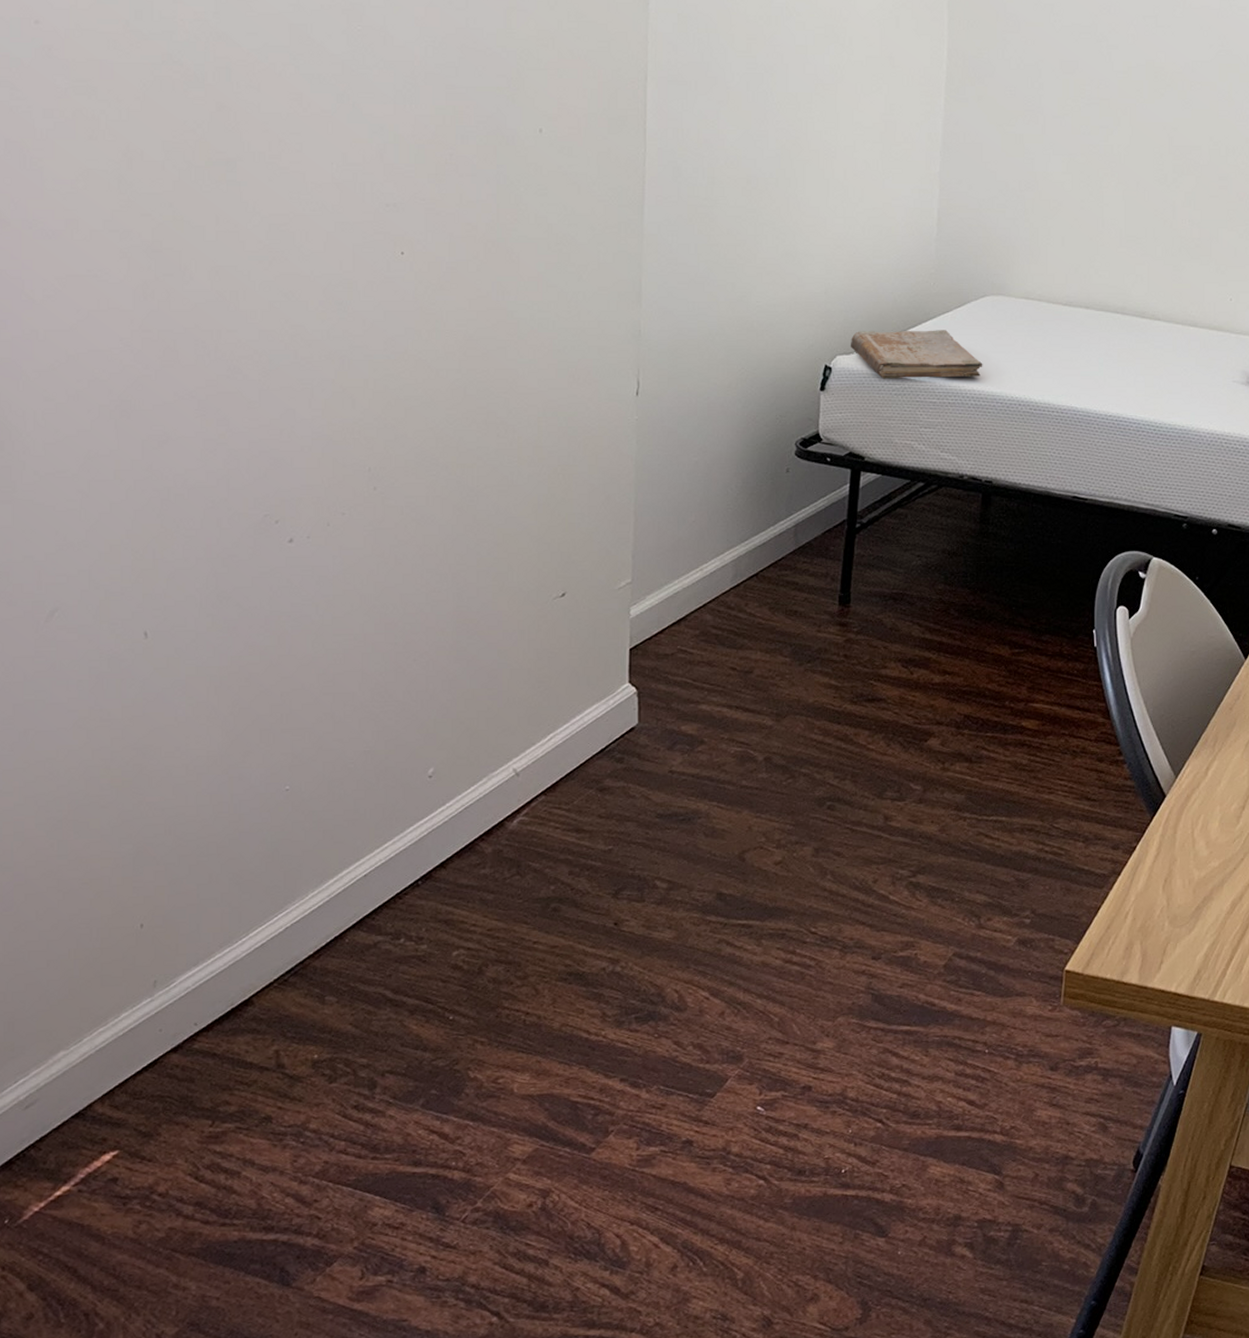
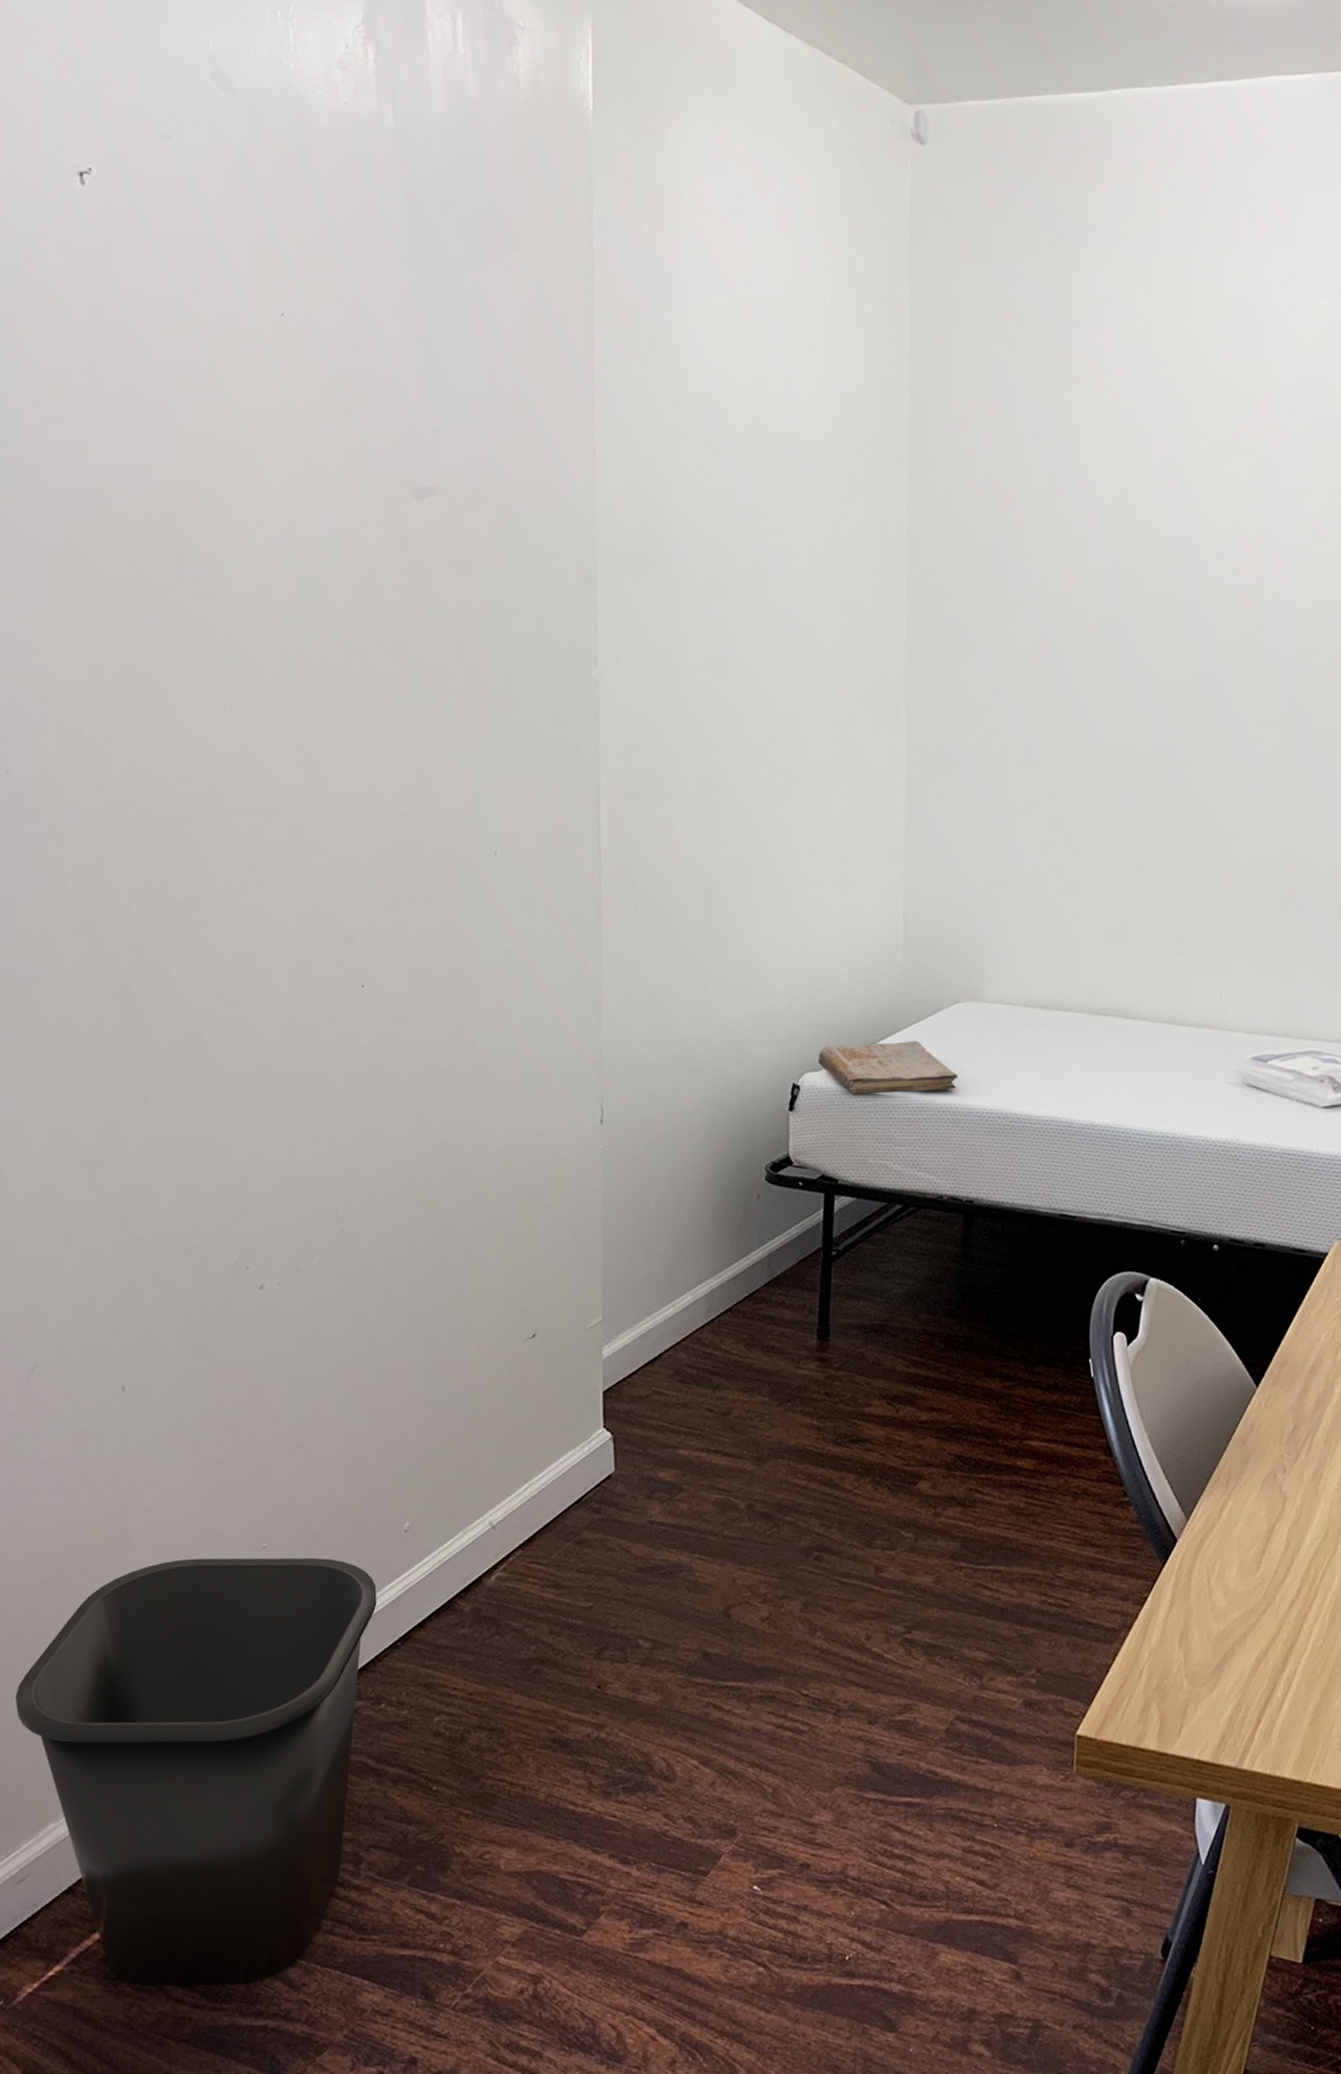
waste bin: none [26,799,399,1203] -> present [15,1557,377,1985]

